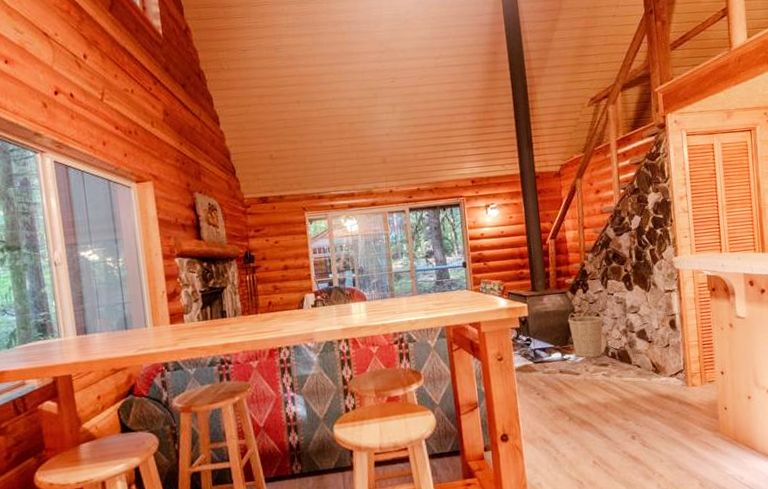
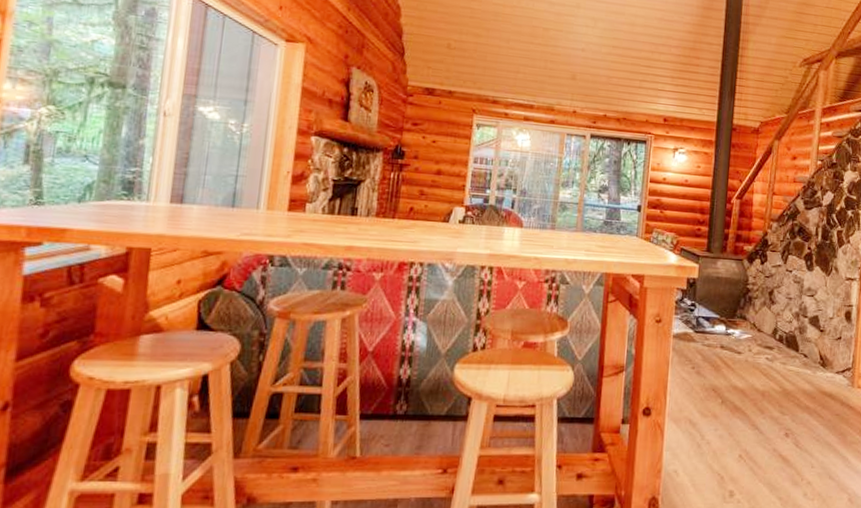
basket: present [568,310,603,359] -> none [739,283,777,339]

